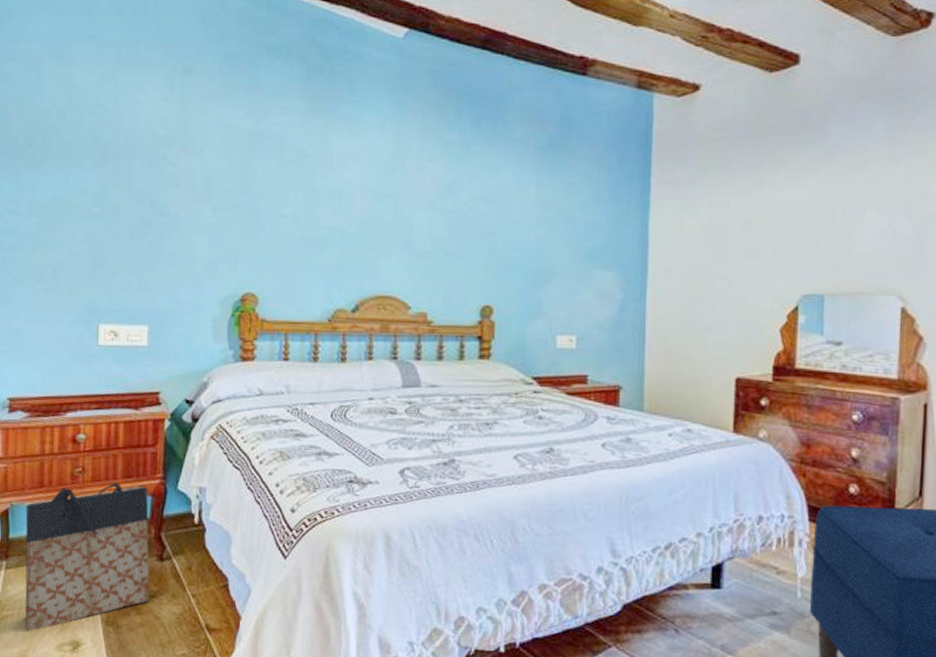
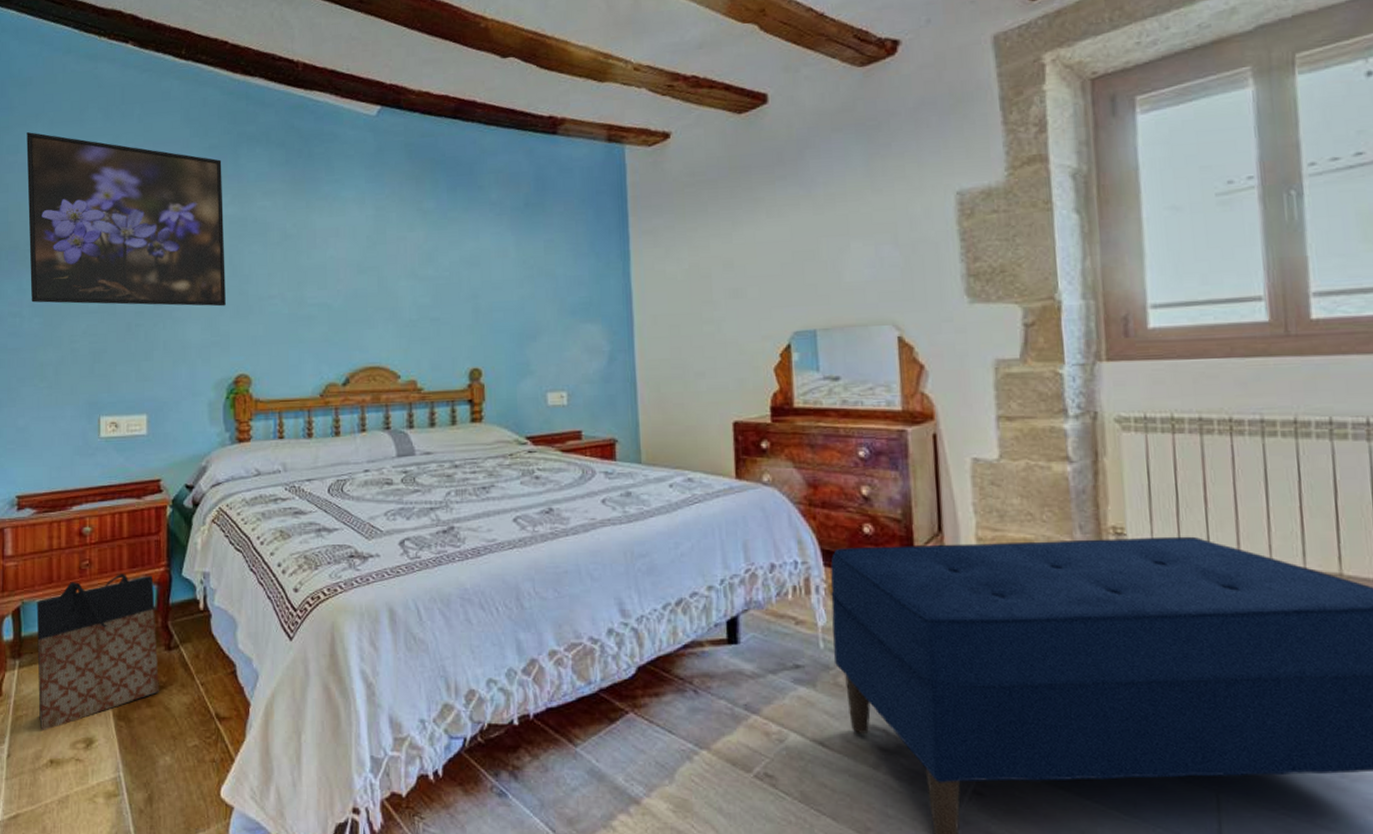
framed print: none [29,20,239,222] -> present [26,132,226,307]

